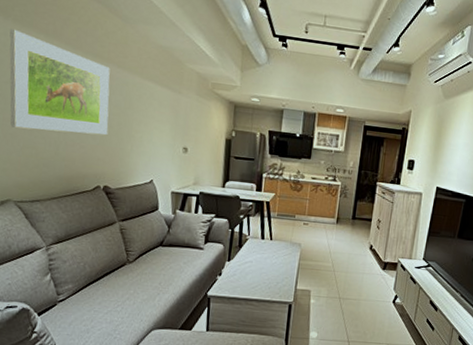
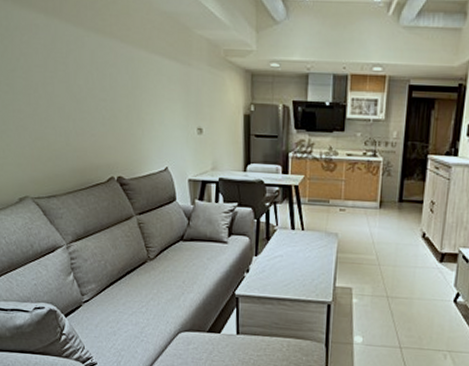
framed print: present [9,28,110,135] -> none [11,11,117,121]

